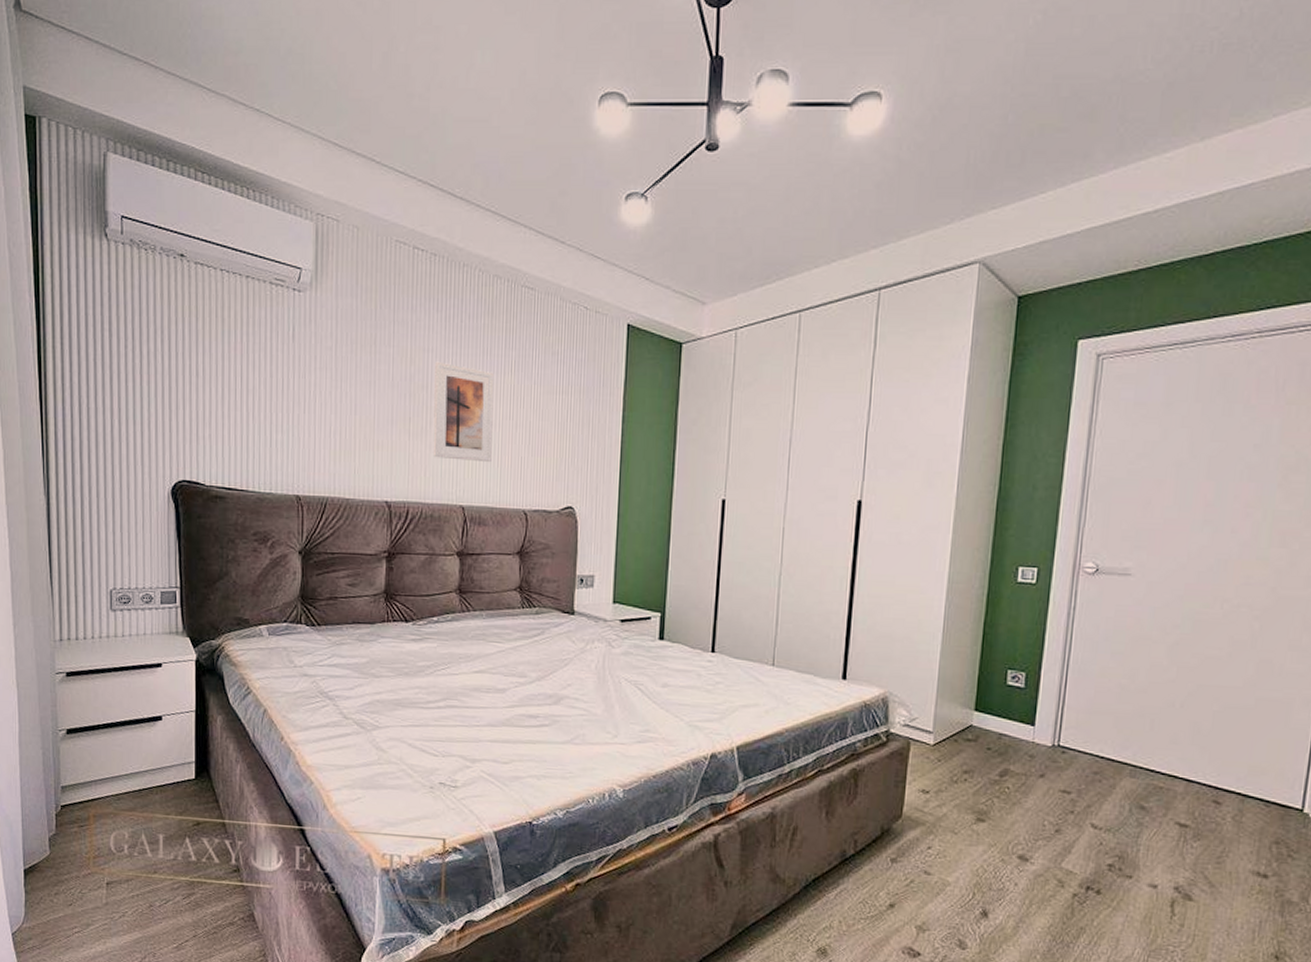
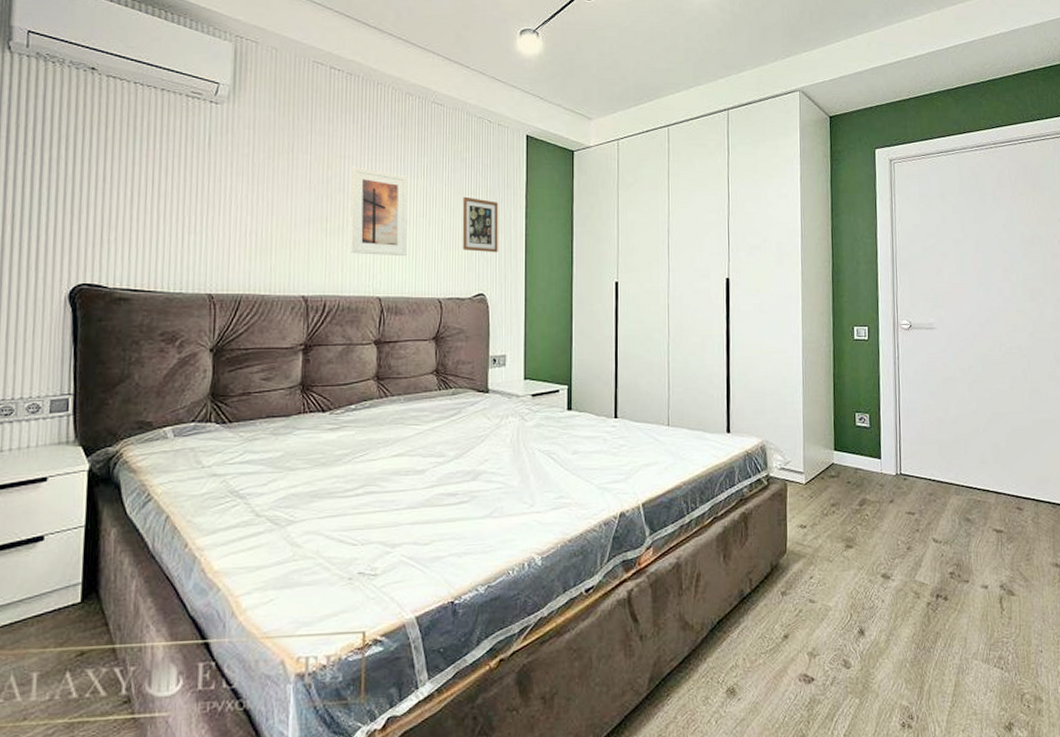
picture frame: none [551,396,593,462] -> present [462,196,499,253]

